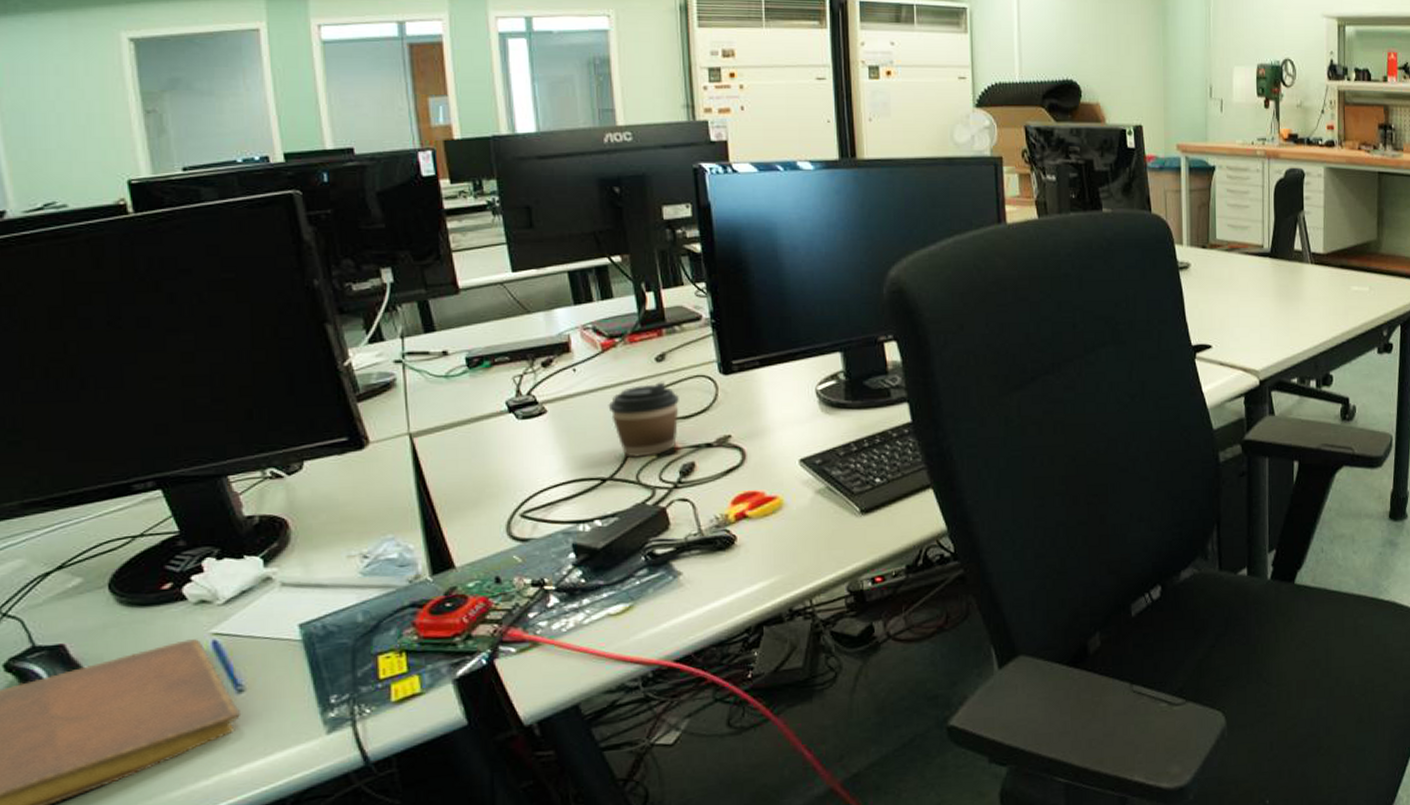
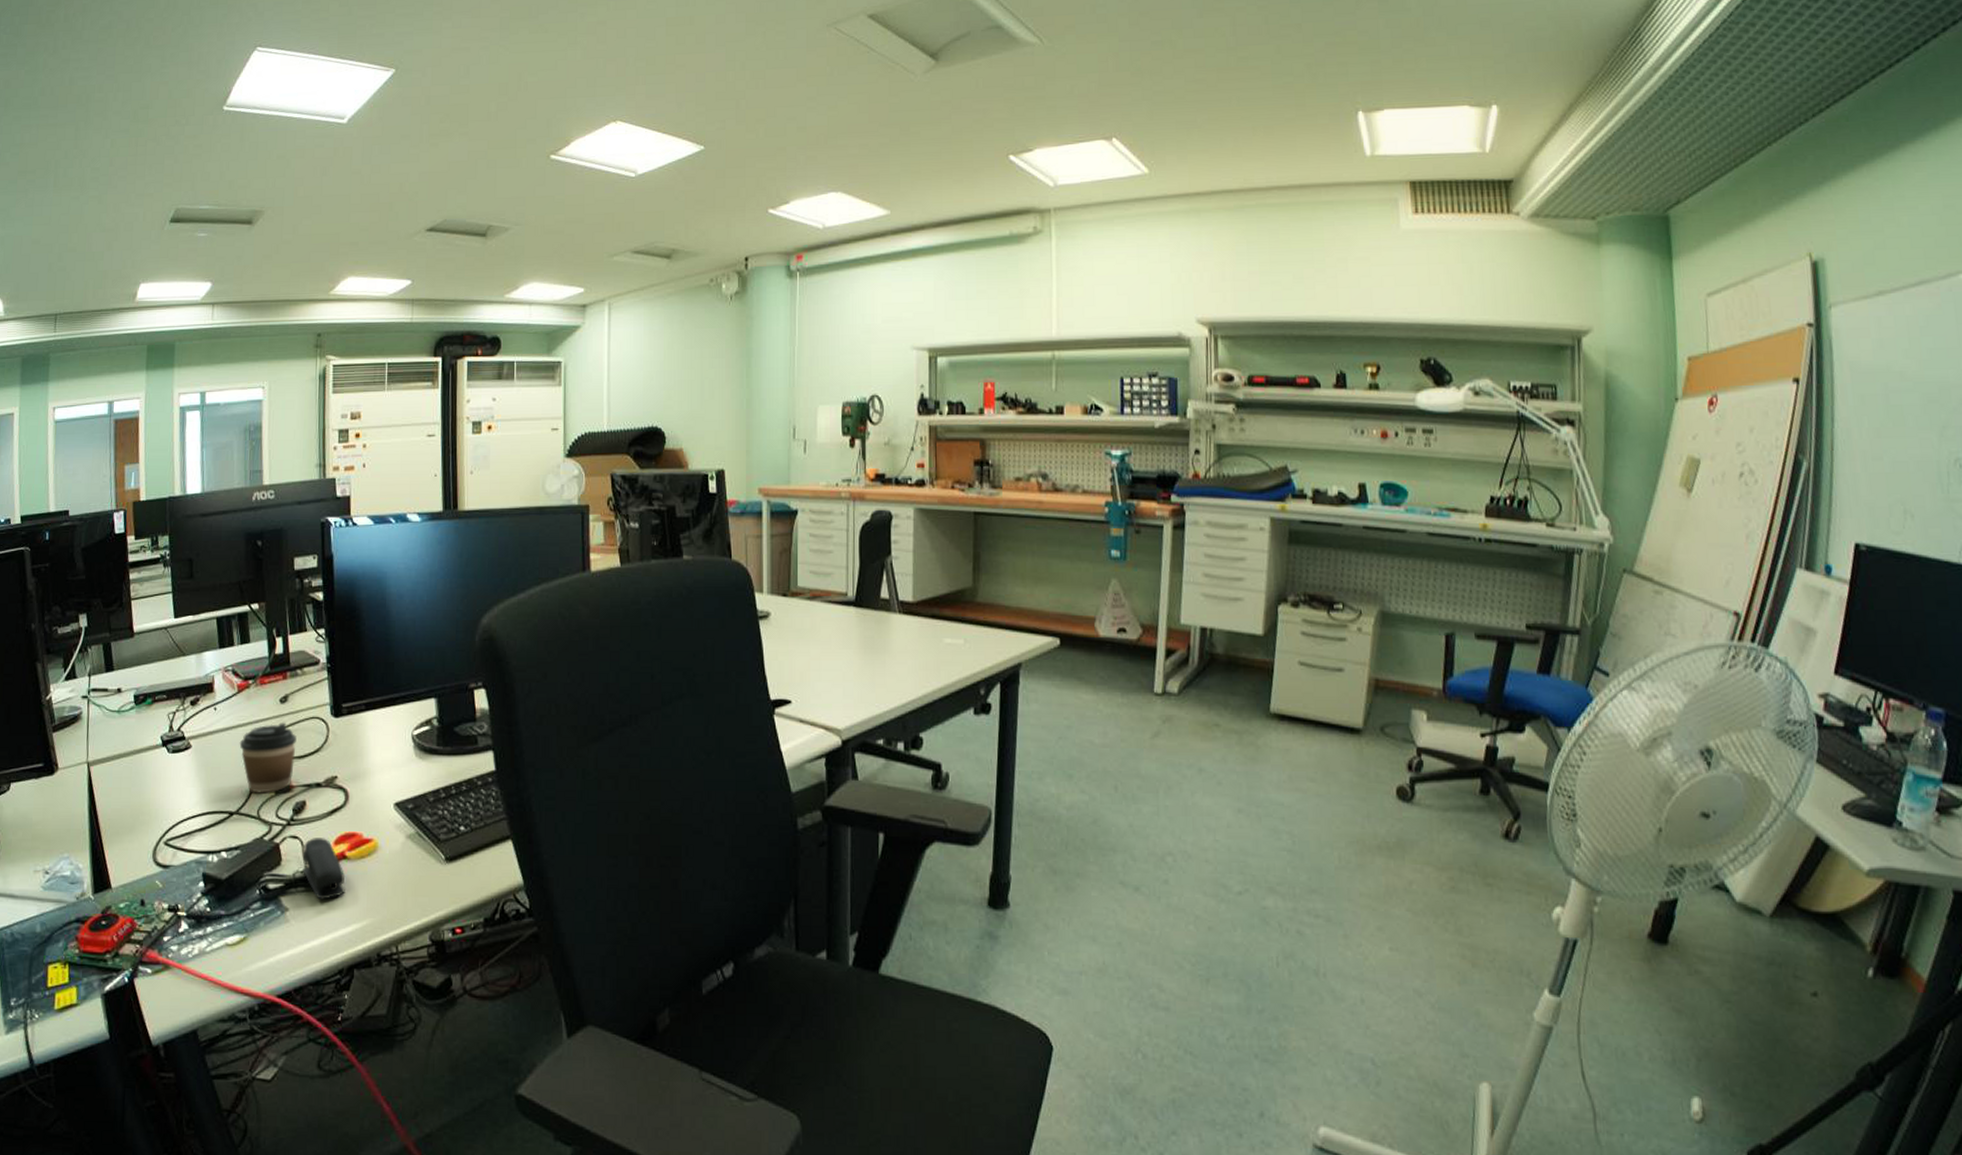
stapler: none [695,499,748,561] -> present [303,838,346,900]

